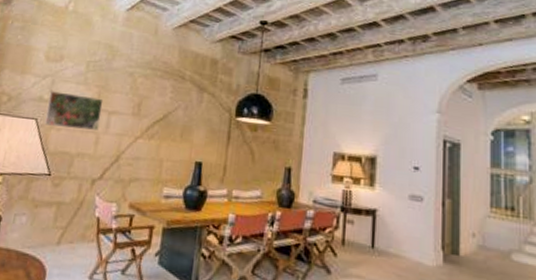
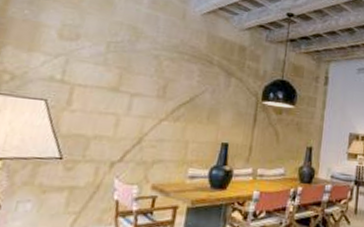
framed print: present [45,91,104,130] -> none [56,71,125,112]

